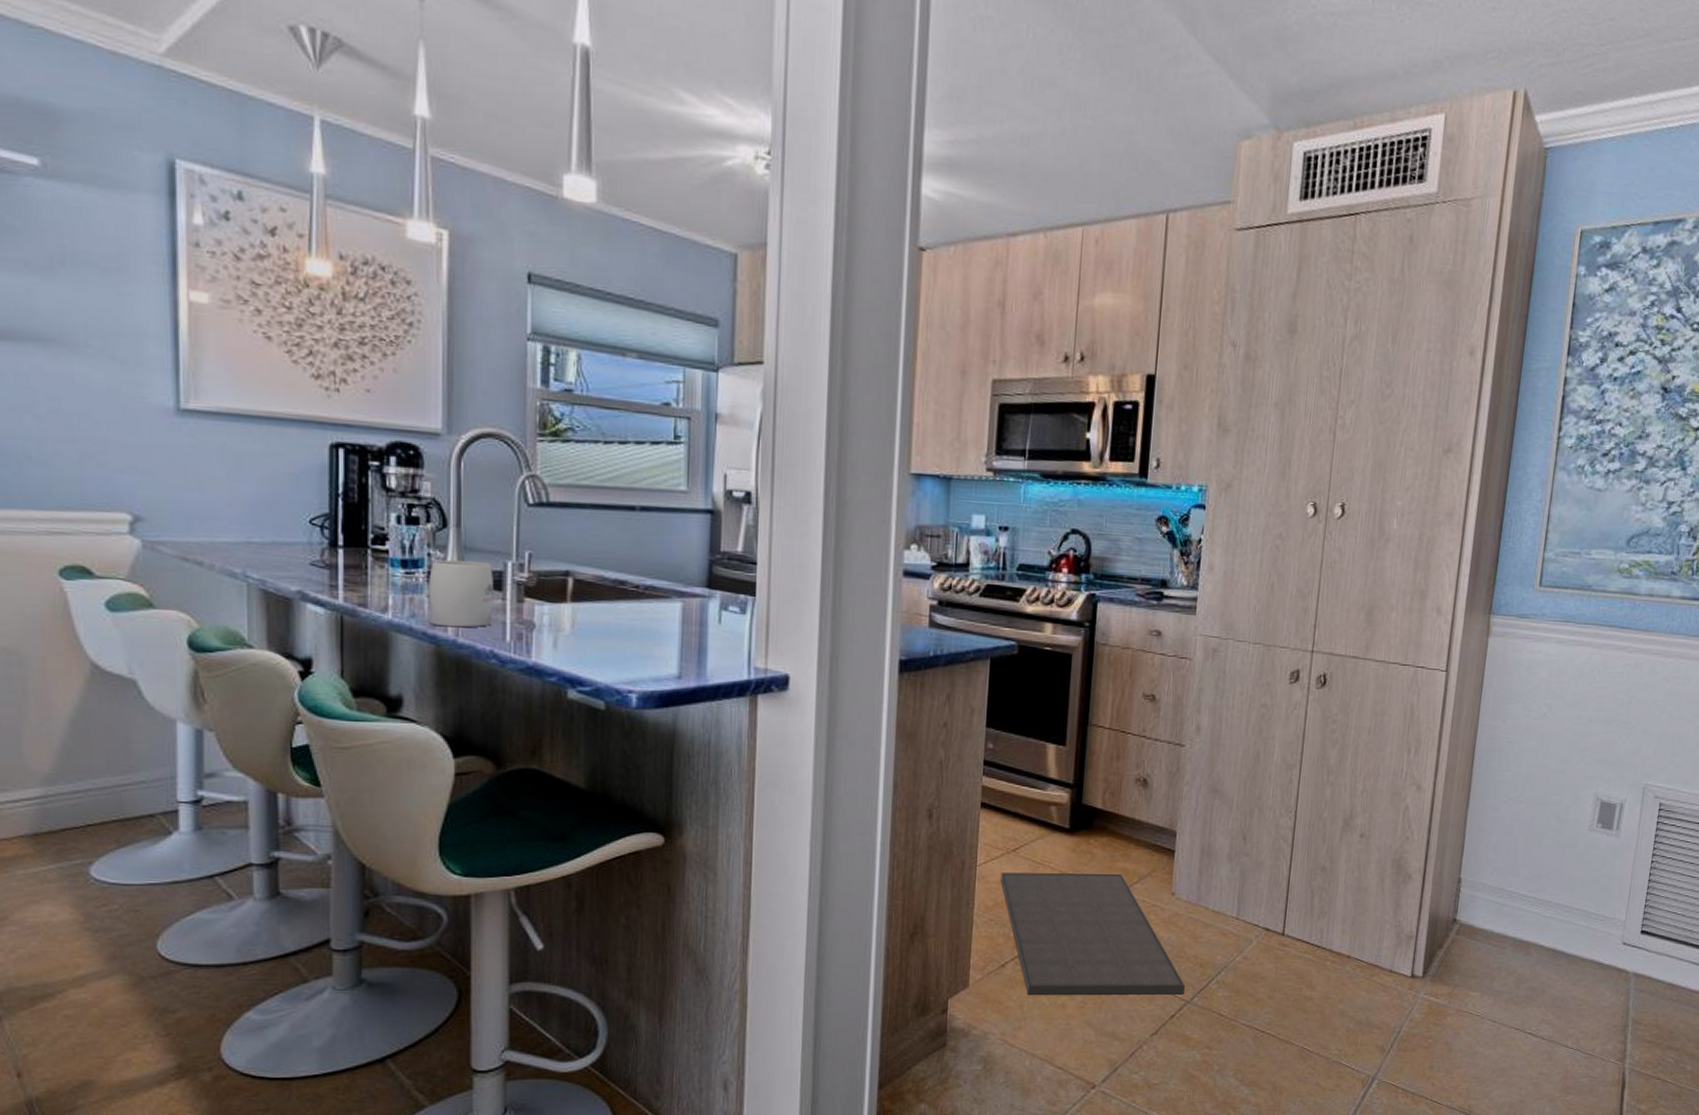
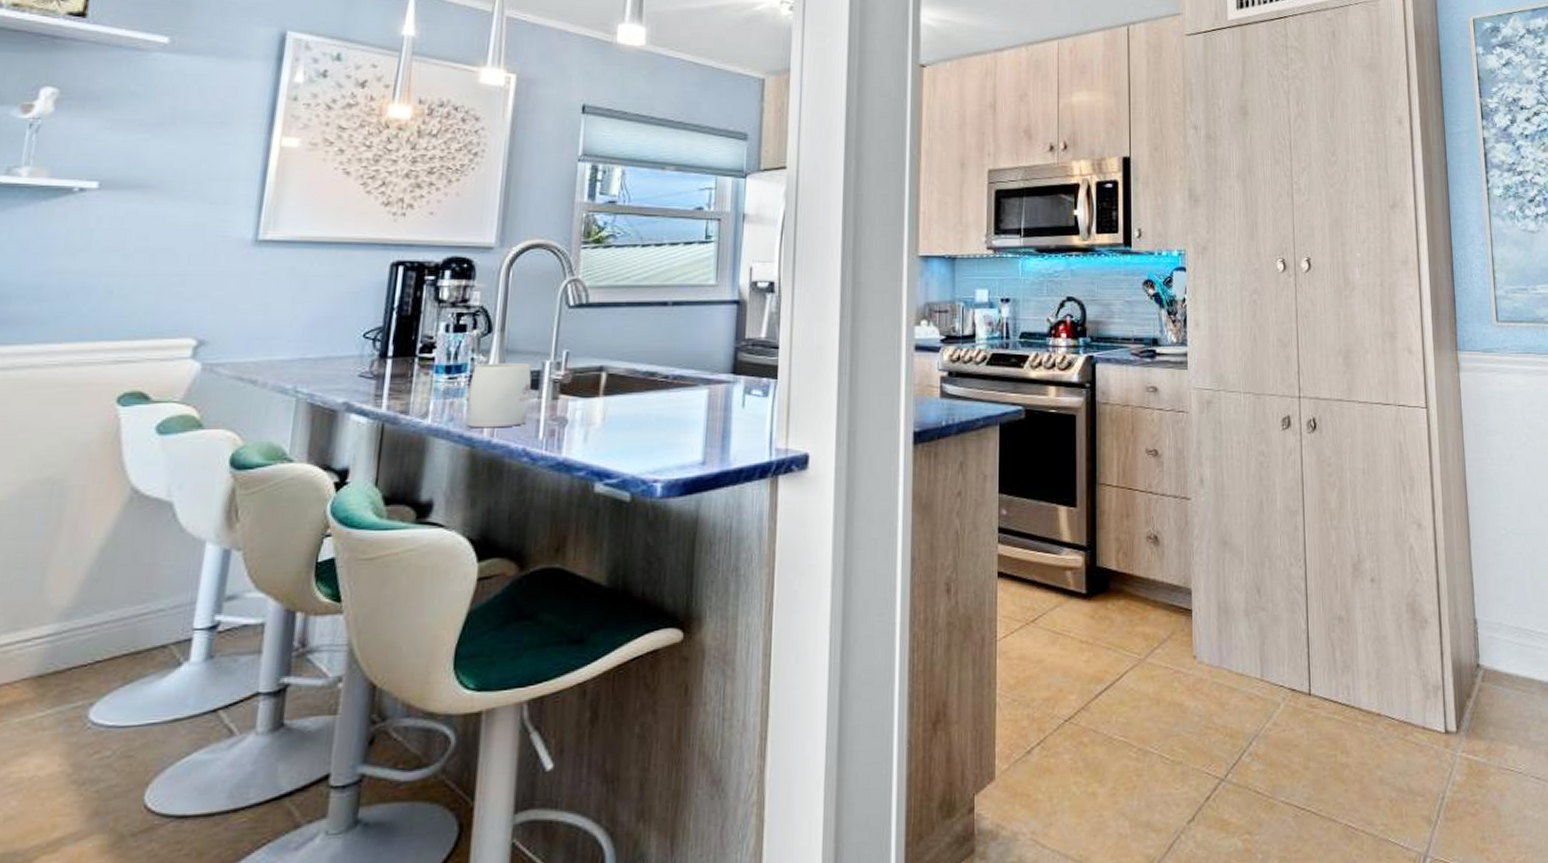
doormat: present [1000,872,1186,995] -> none [1021,638,1218,784]

